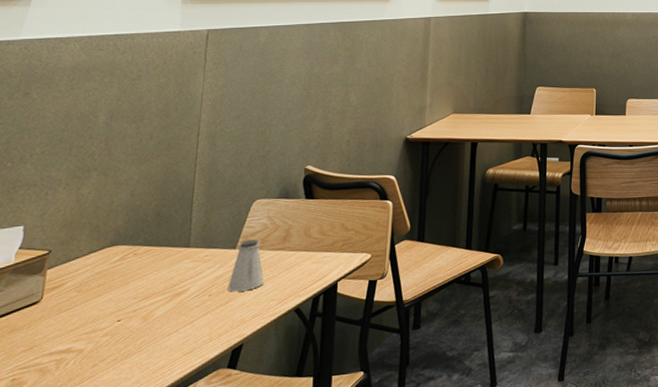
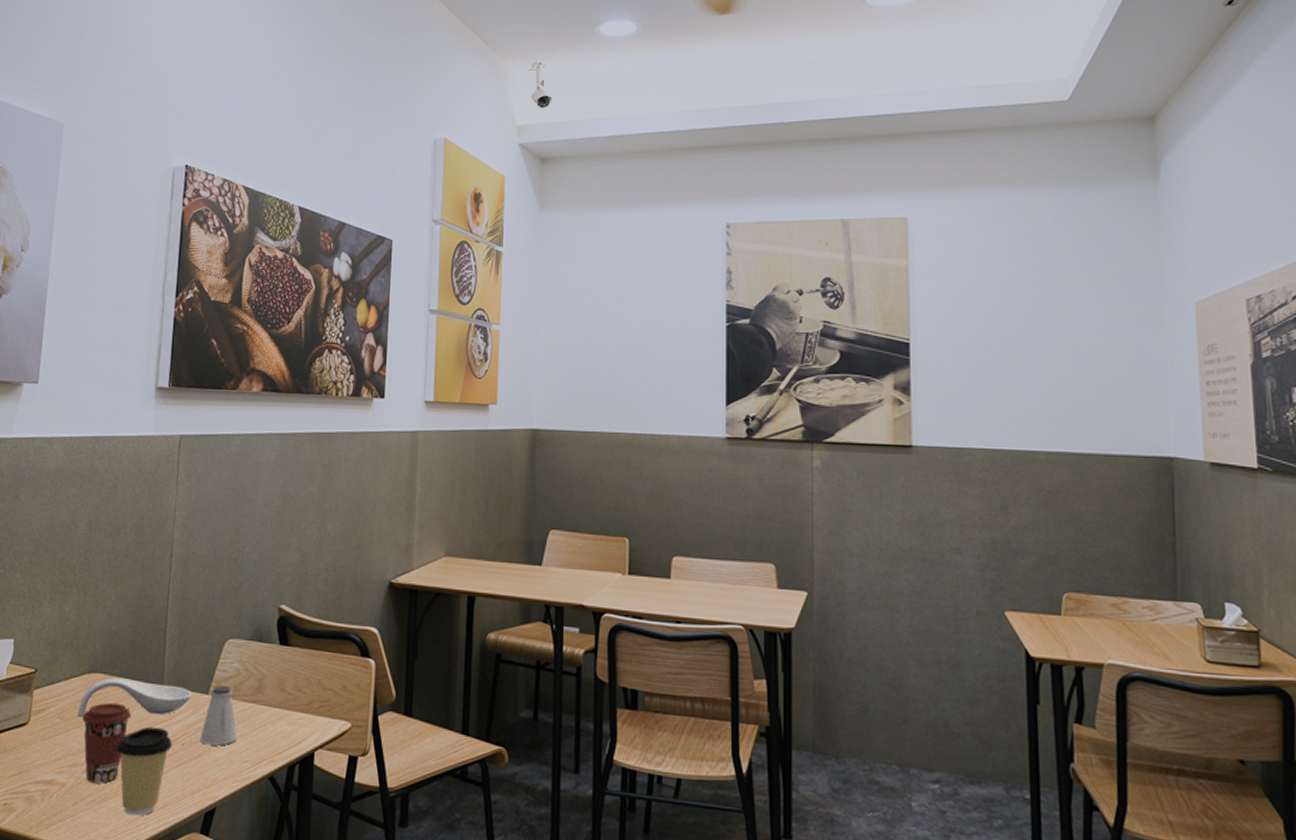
spoon rest: none [97,246,220,288] -> present [77,677,192,718]
coffee cup: none [102,269,157,344] -> present [82,702,132,784]
coffee cup: none [139,284,199,366] -> present [115,726,173,816]

